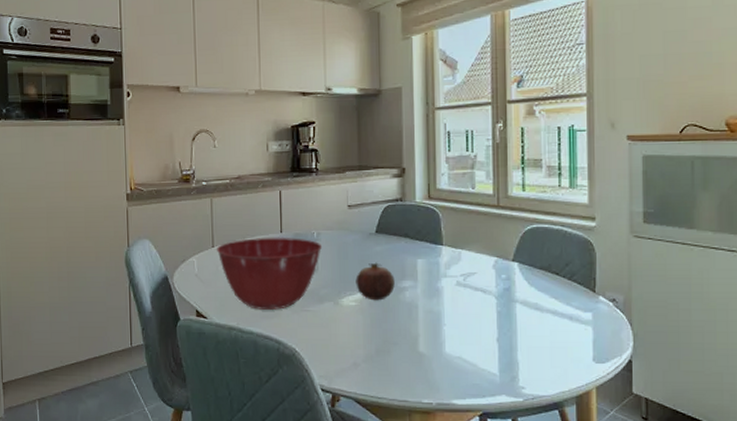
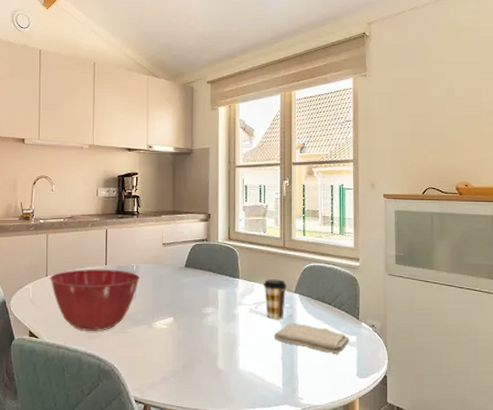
fruit: present [355,262,395,301] -> none [167,292,199,324]
coffee cup: none [473,244,502,293] -> present [263,278,287,319]
washcloth: none [487,297,583,336] -> present [273,322,349,355]

